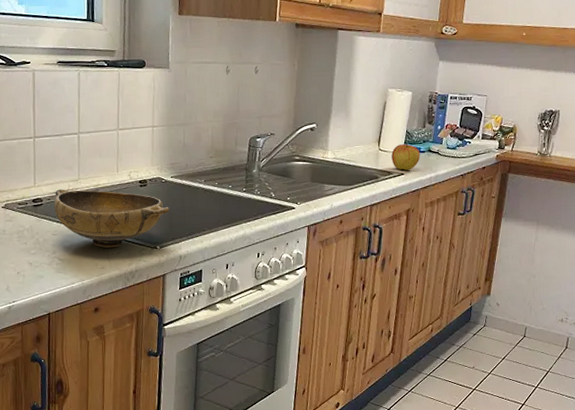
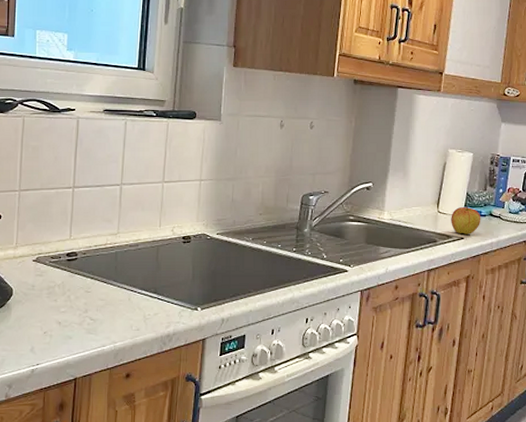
bowl: present [54,189,170,248] -> none [90,243,214,308]

